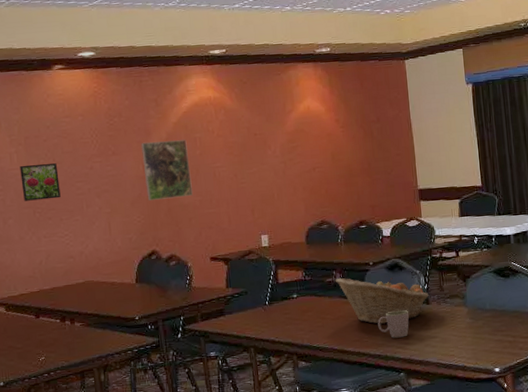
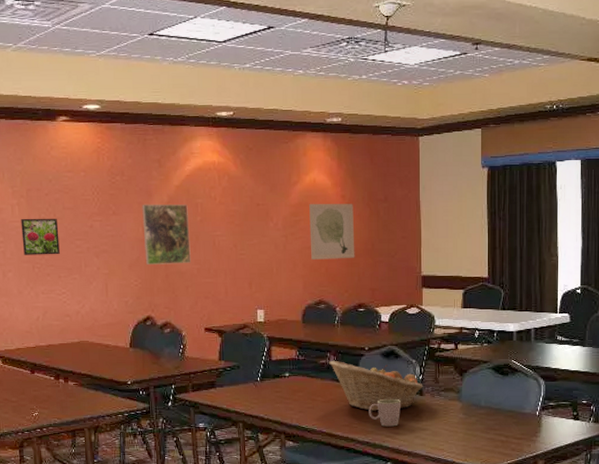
wall art: none [305,127,353,183] -> present [309,203,355,260]

